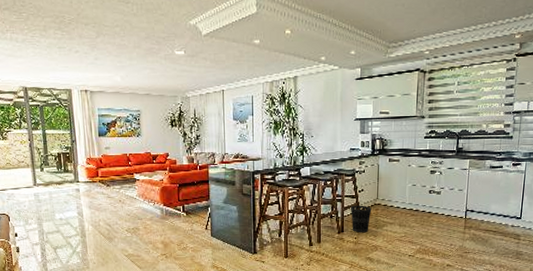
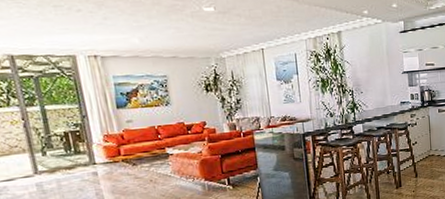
wastebasket: present [350,205,372,233] -> none [405,157,427,186]

